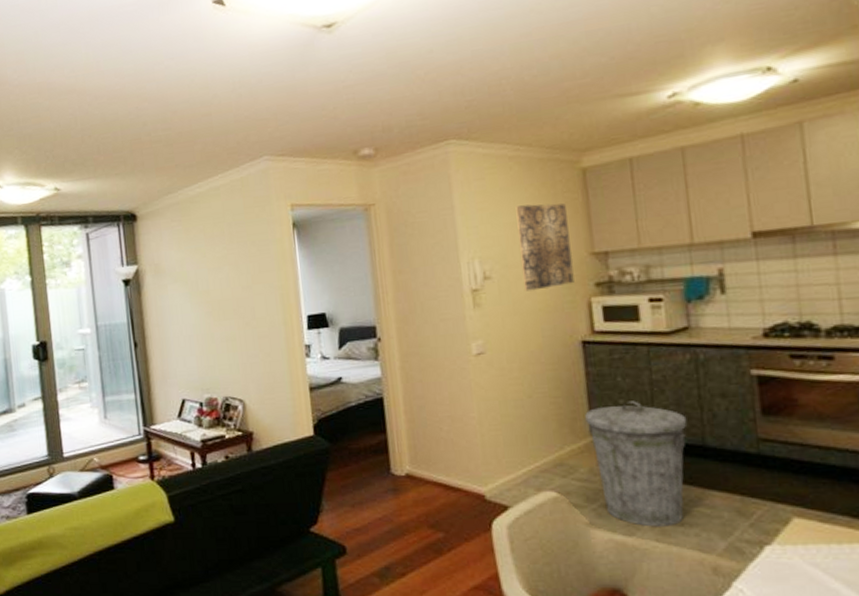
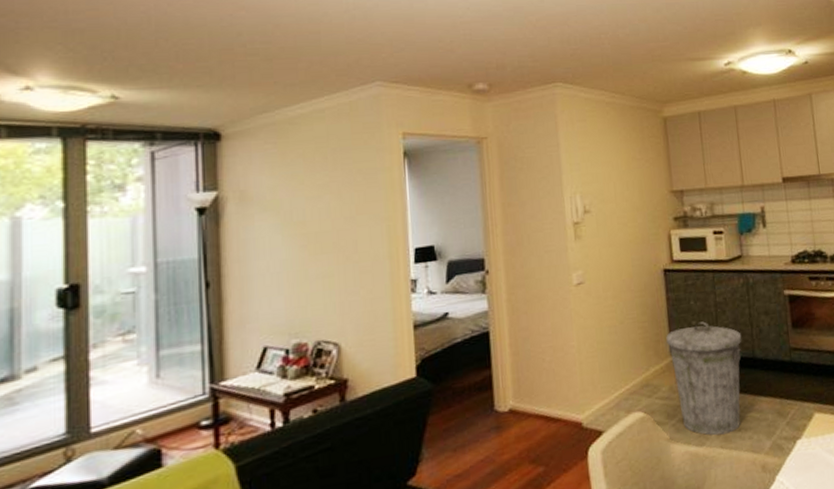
wall art: present [515,203,574,292] -> none [611,146,658,225]

